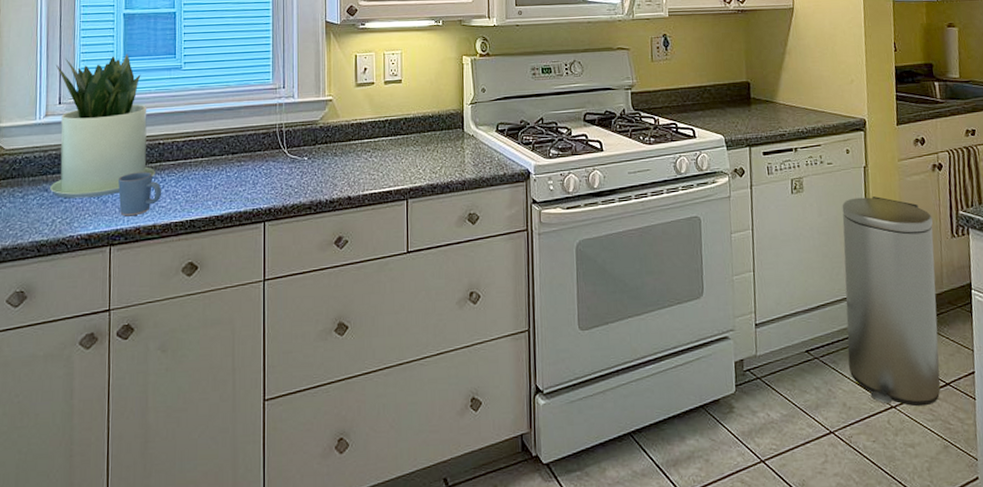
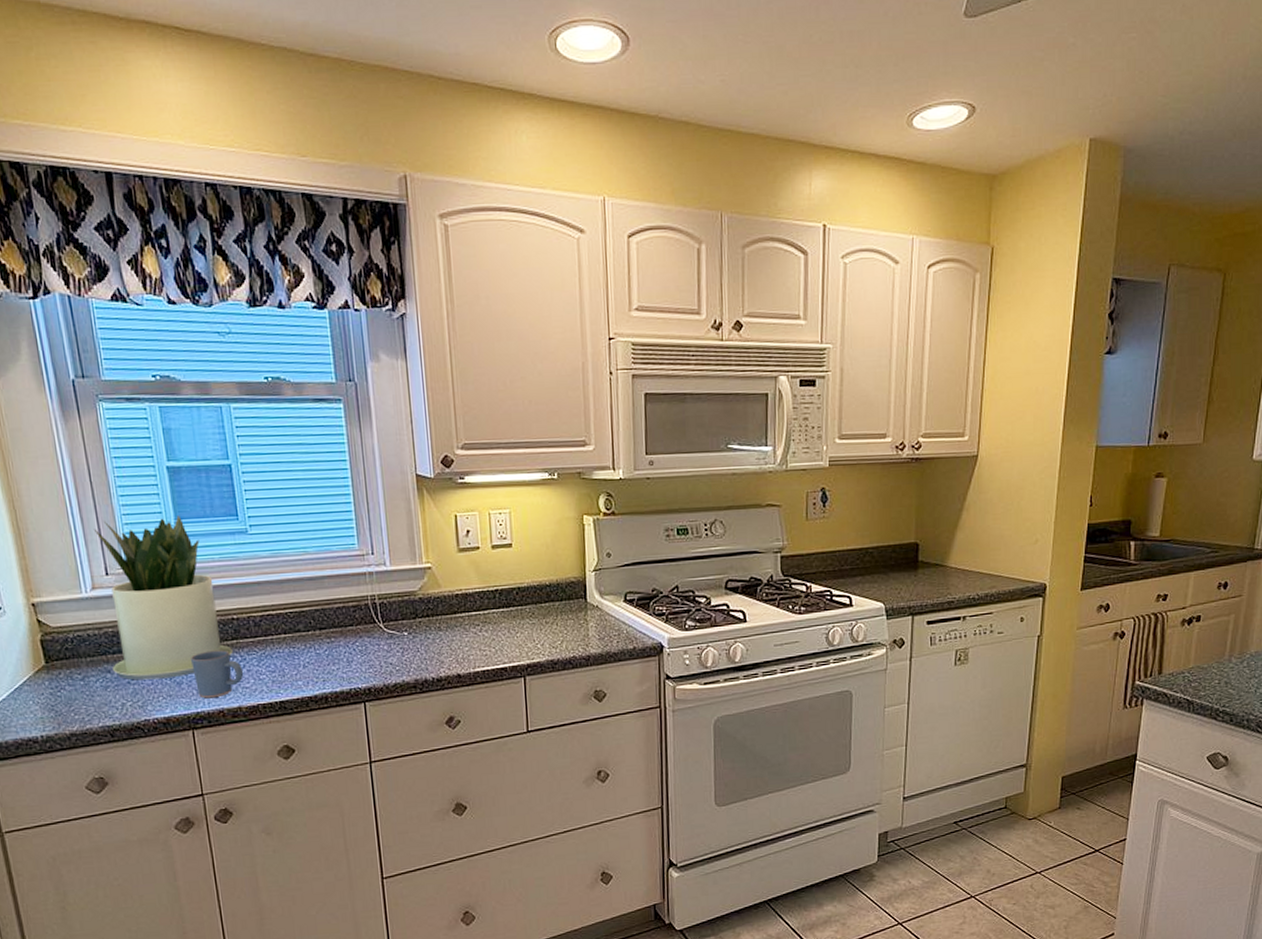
pedal bin: present [842,196,941,406] -> none [998,667,1105,871]

